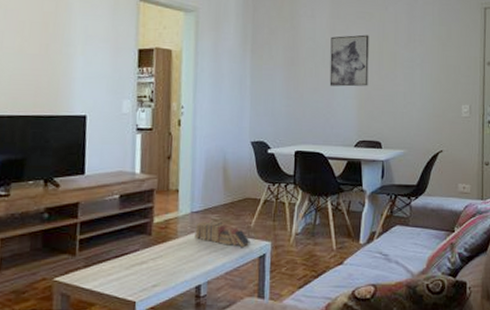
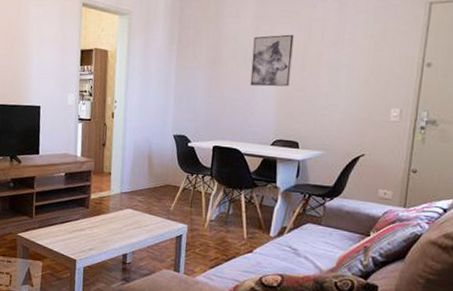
book: present [194,221,250,248] -> none [123,201,170,228]

